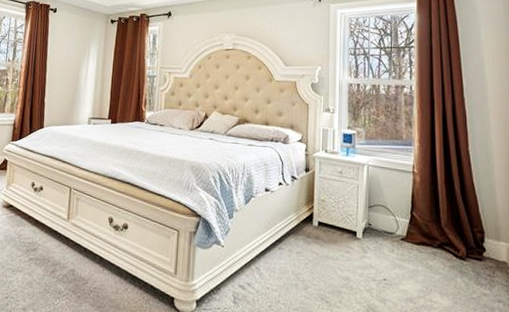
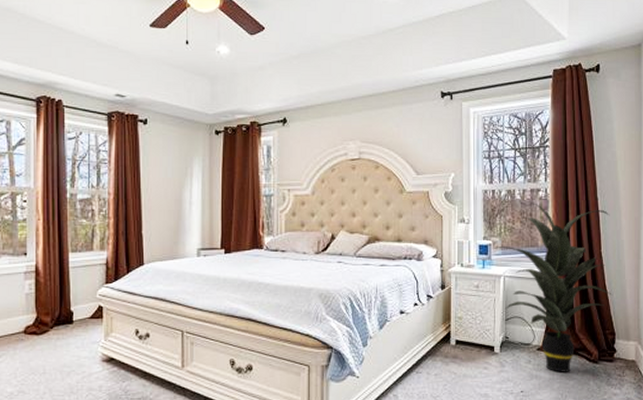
indoor plant: none [358,98,481,266] -> present [494,203,612,372]

